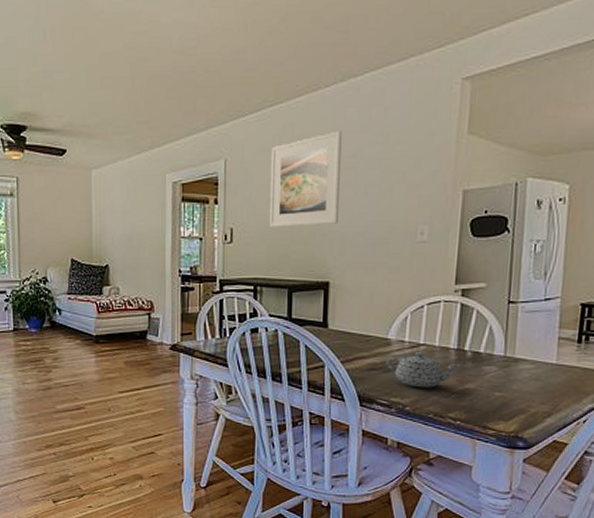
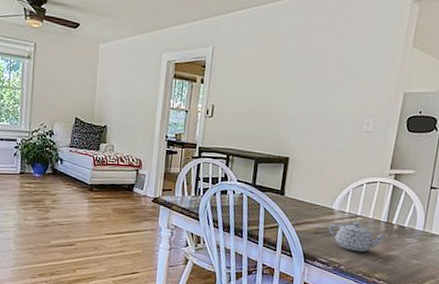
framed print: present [270,130,342,227] -> none [245,32,312,110]

